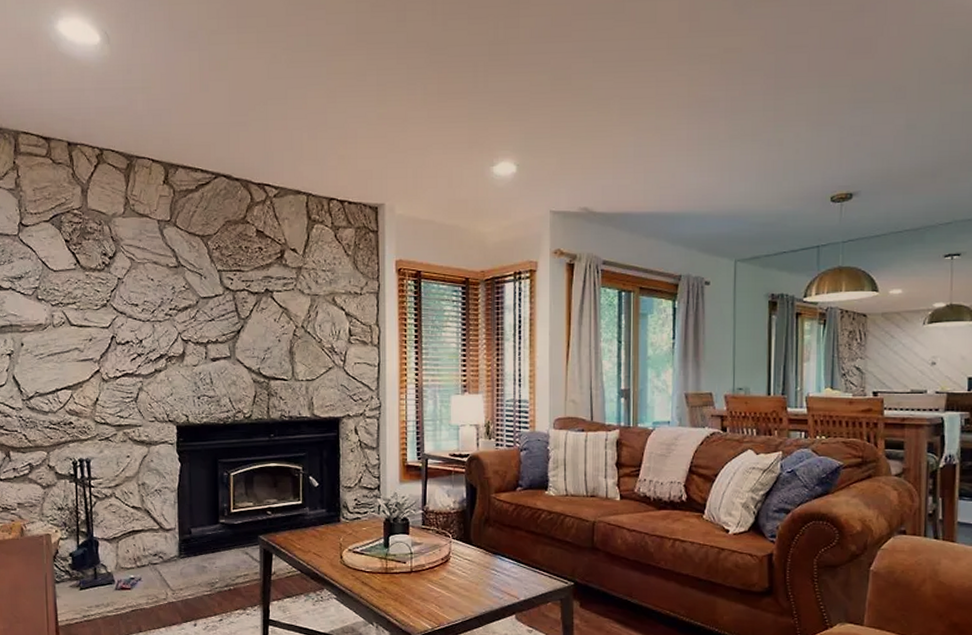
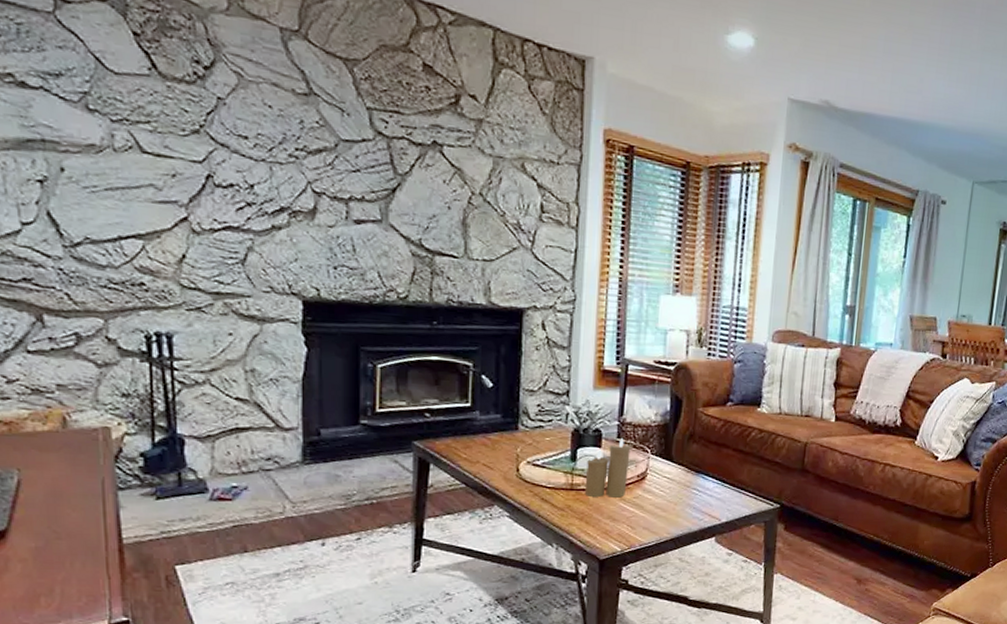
candle: none [397,525,434,579] -> present [584,438,631,498]

